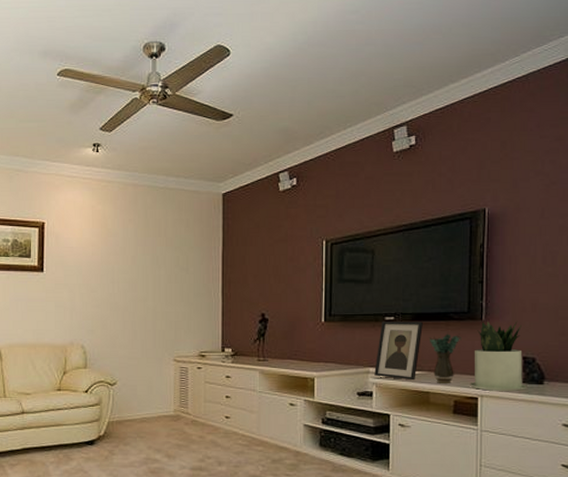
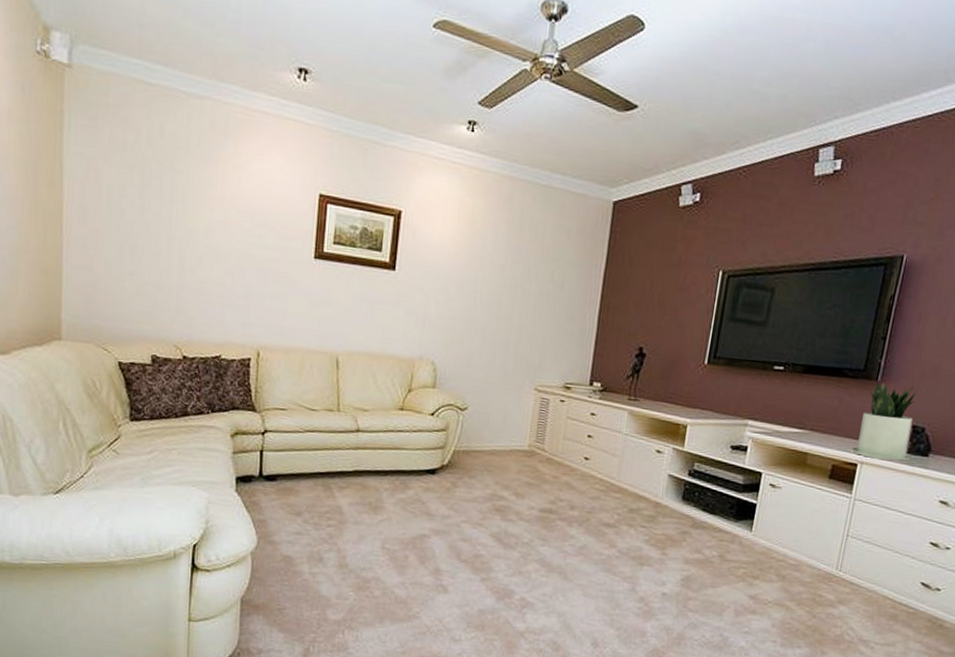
picture frame: present [374,321,424,381] -> none [752,370,815,439]
vase: present [429,332,461,383] -> none [815,390,852,446]

